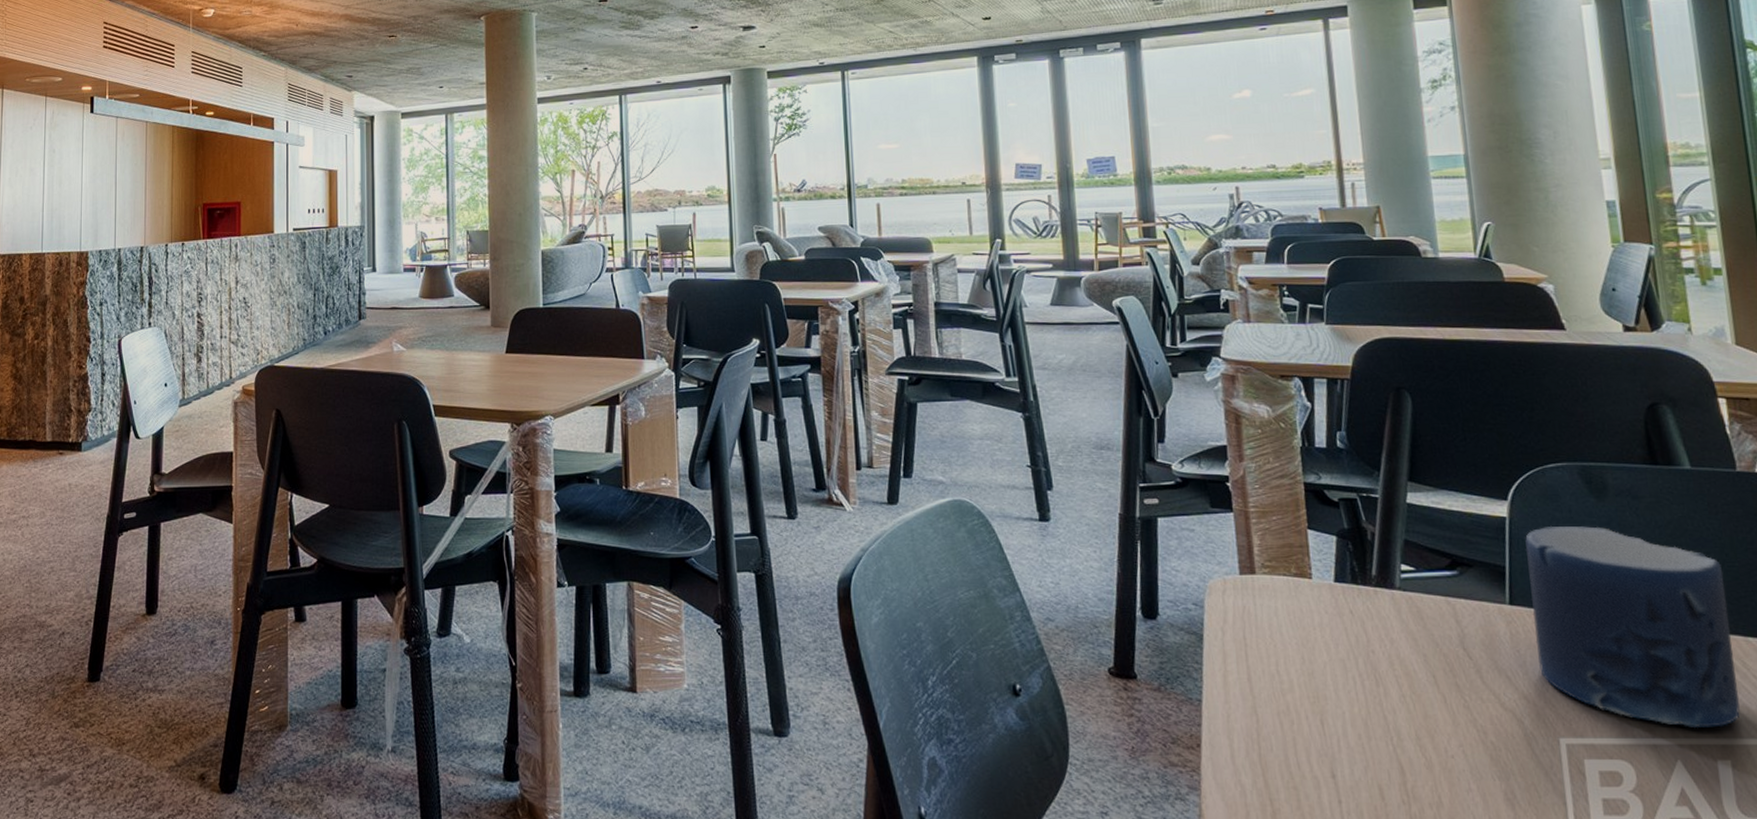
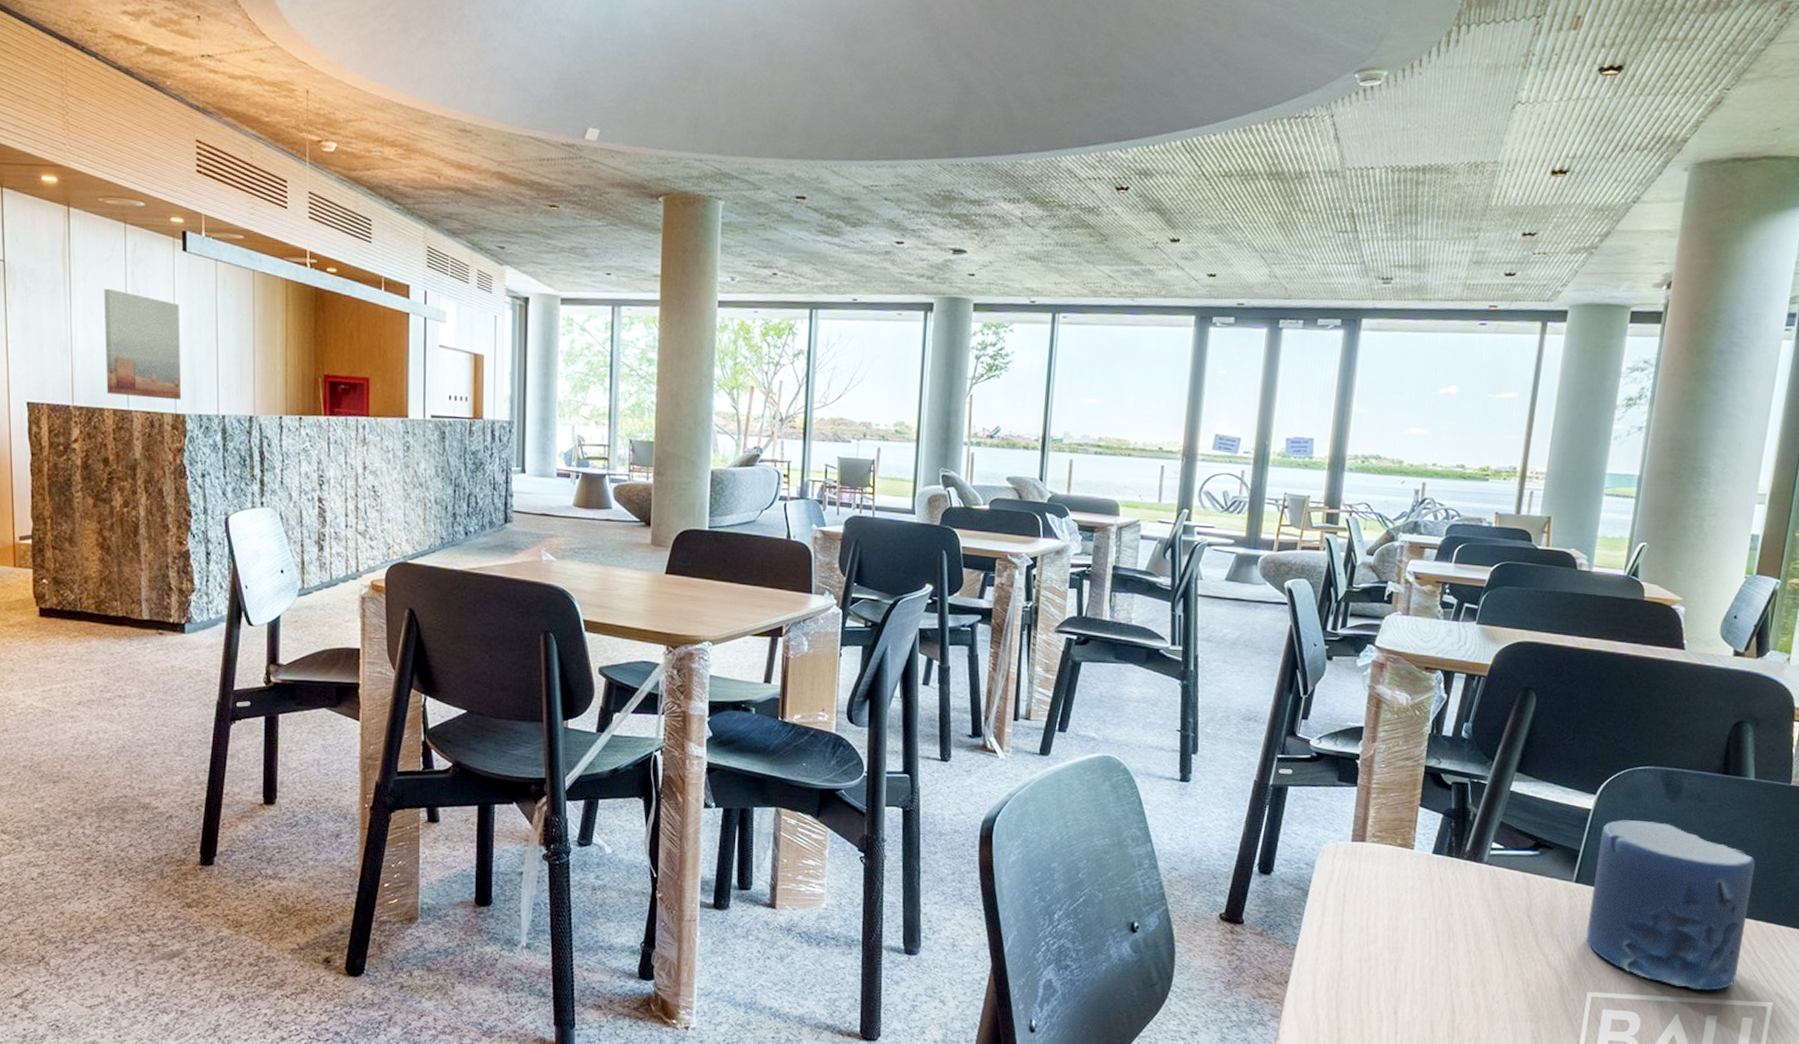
wall art: none [25,151,86,241] -> present [104,288,182,401]

